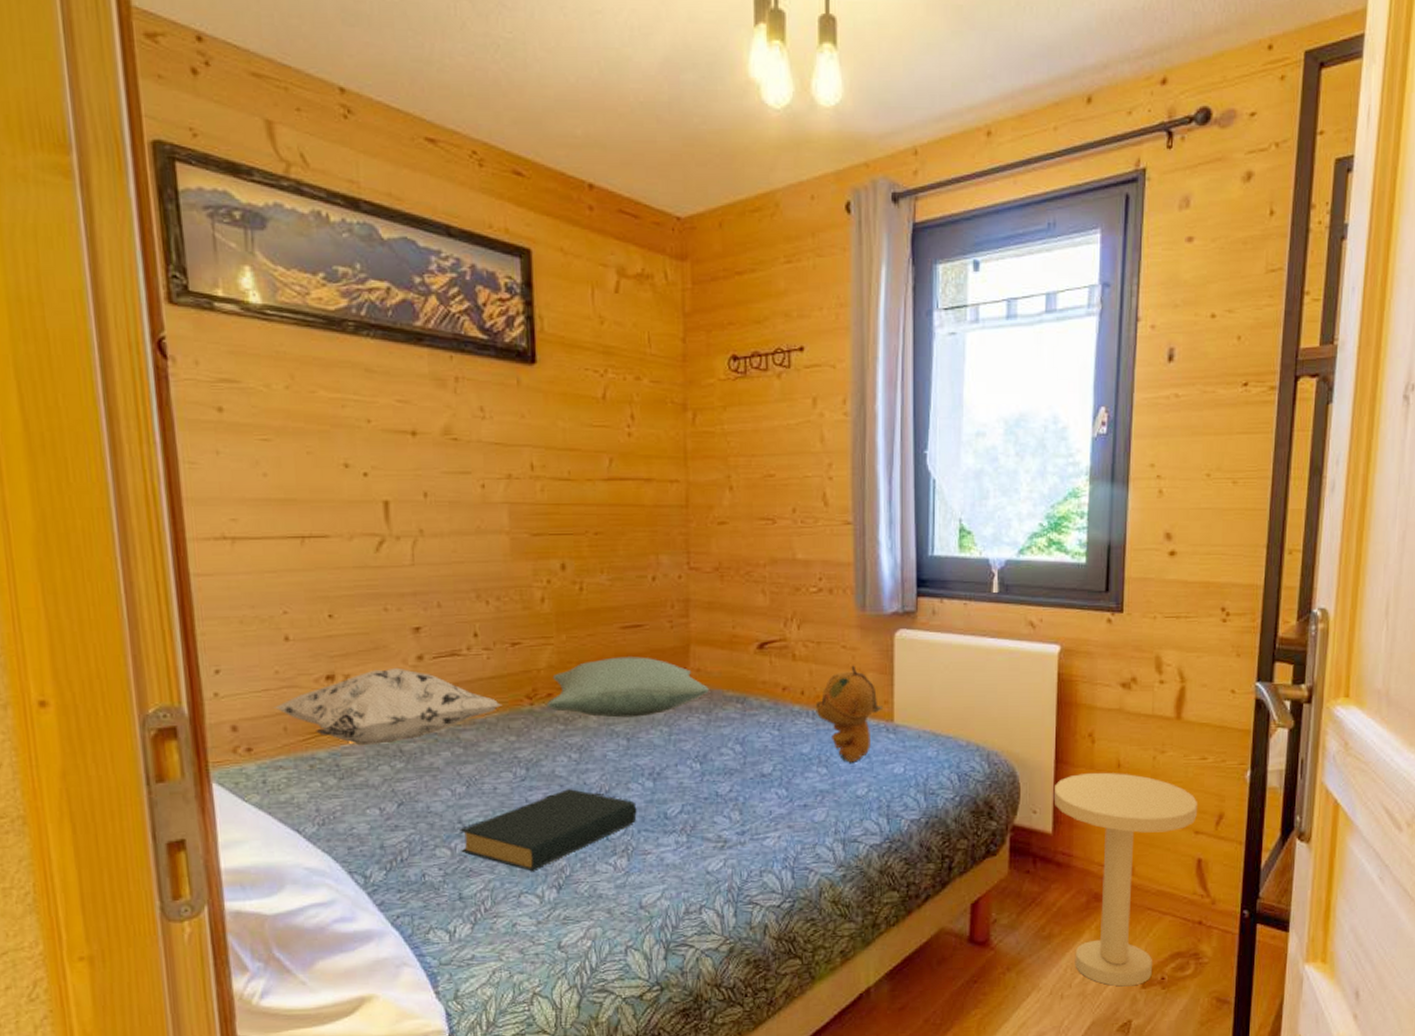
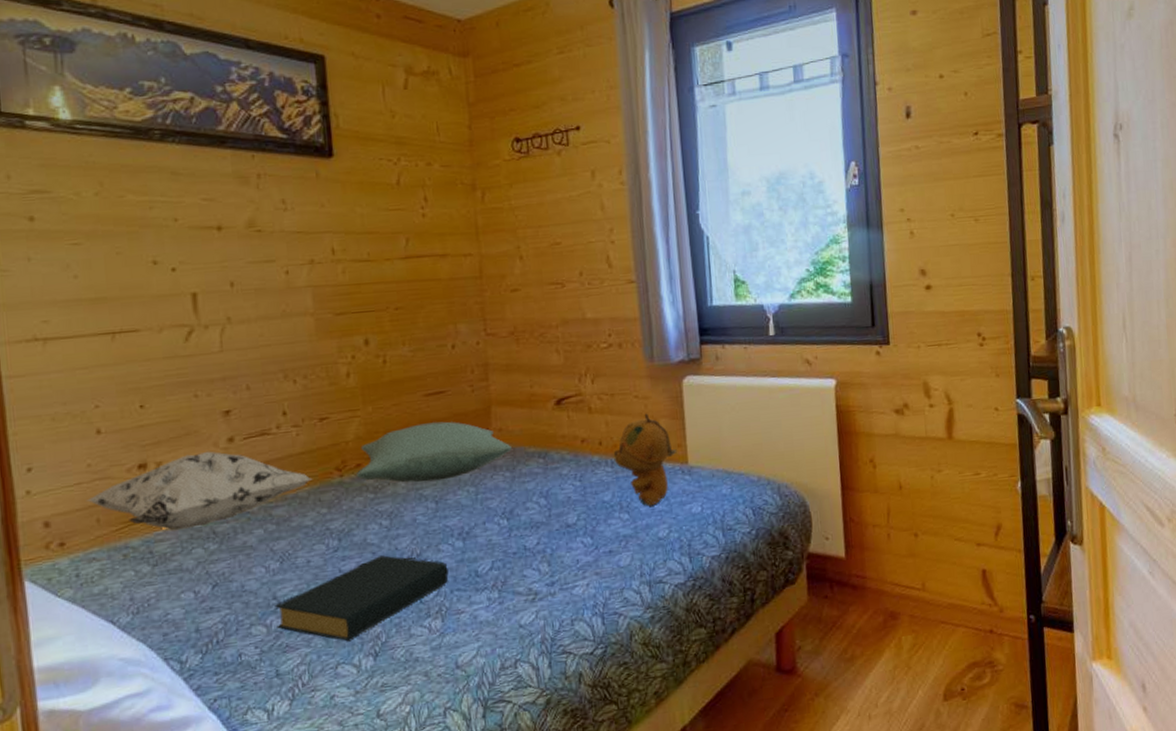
side table: present [1053,772,1198,987] -> none [842,494,977,702]

